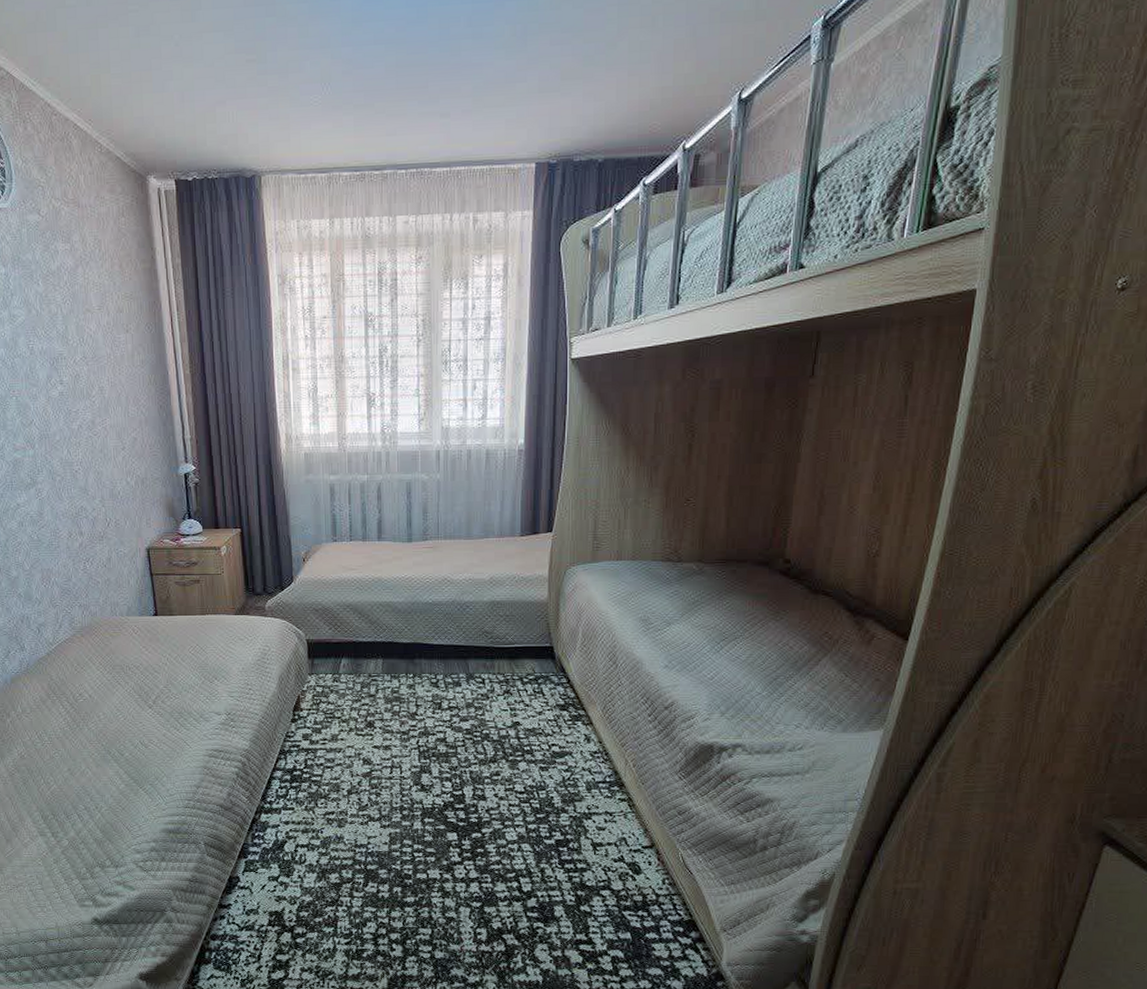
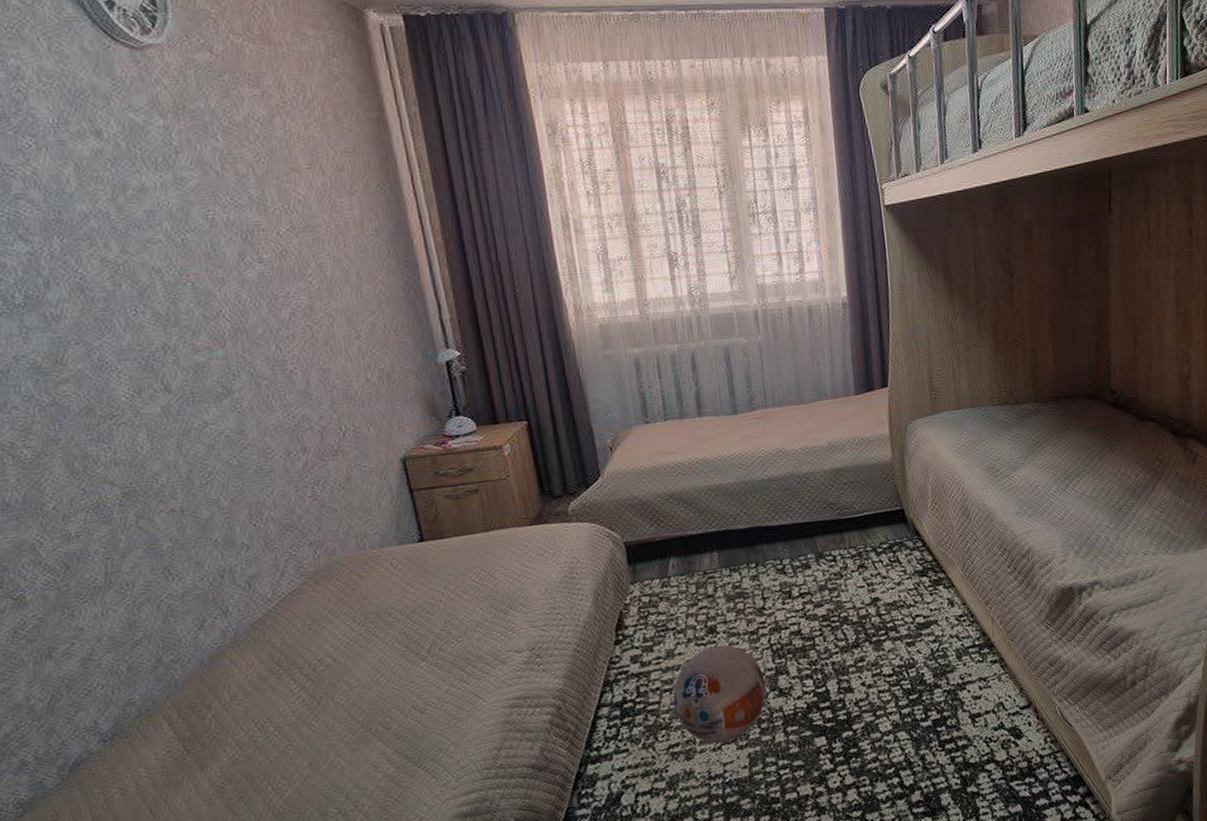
ball: none [332,738,410,820] -> present [673,644,767,744]

